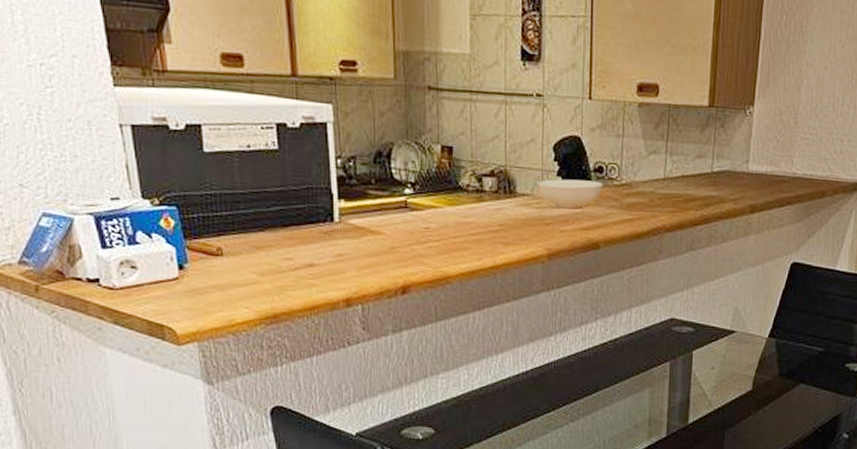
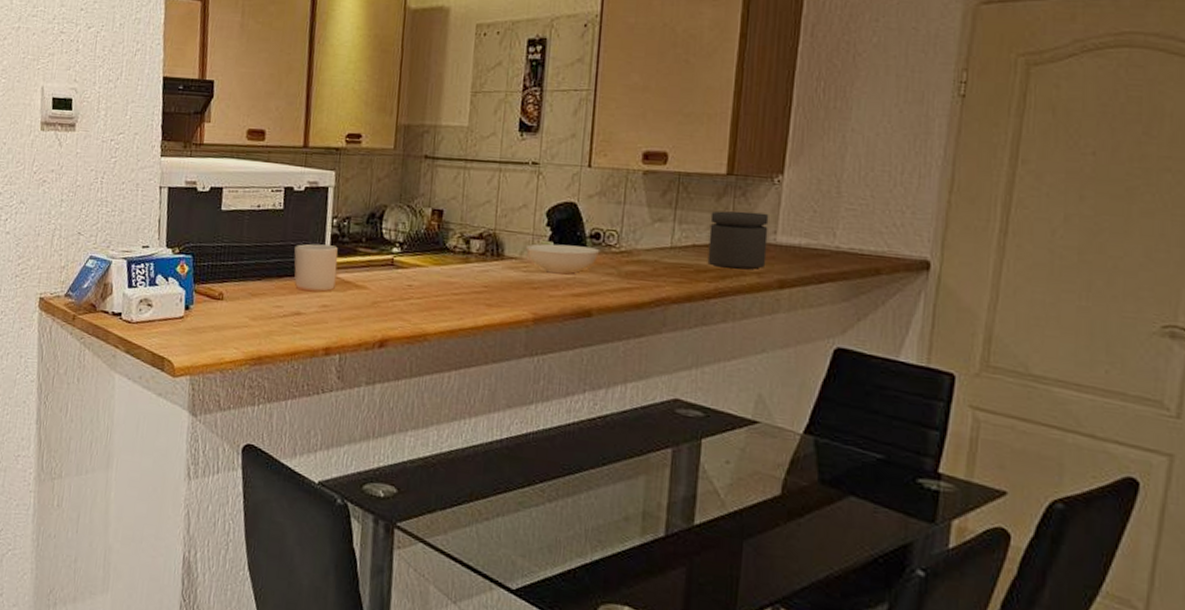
mug: none [296,187,348,241] -> present [293,243,338,293]
jar: none [694,141,743,197] -> present [707,211,769,270]

